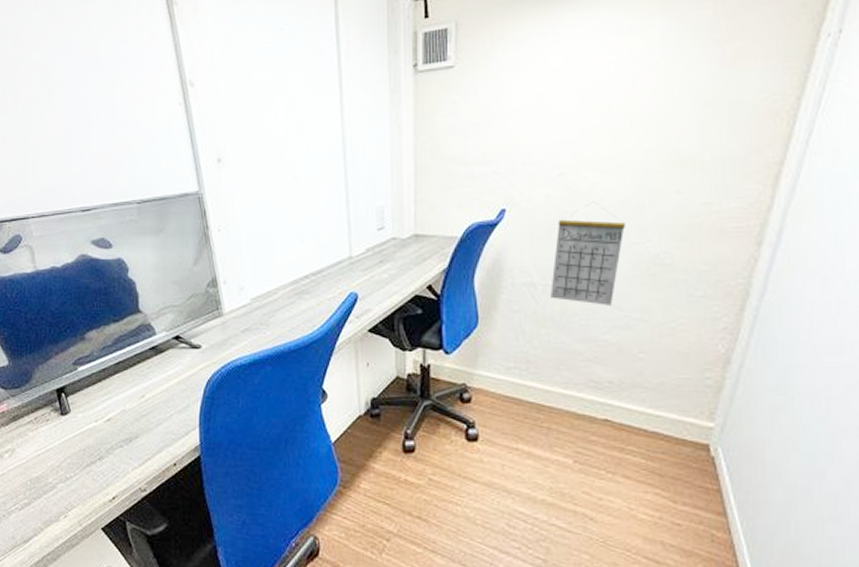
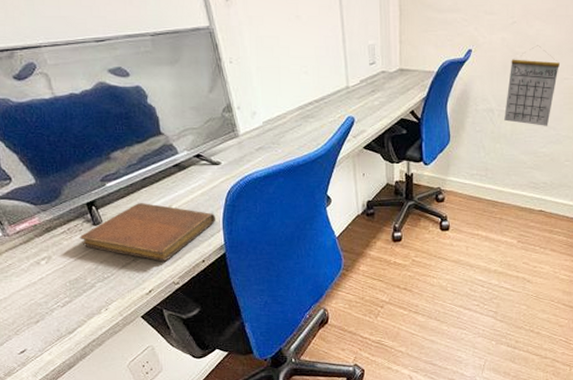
notebook: none [45,391,191,463] -> present [79,203,215,262]

